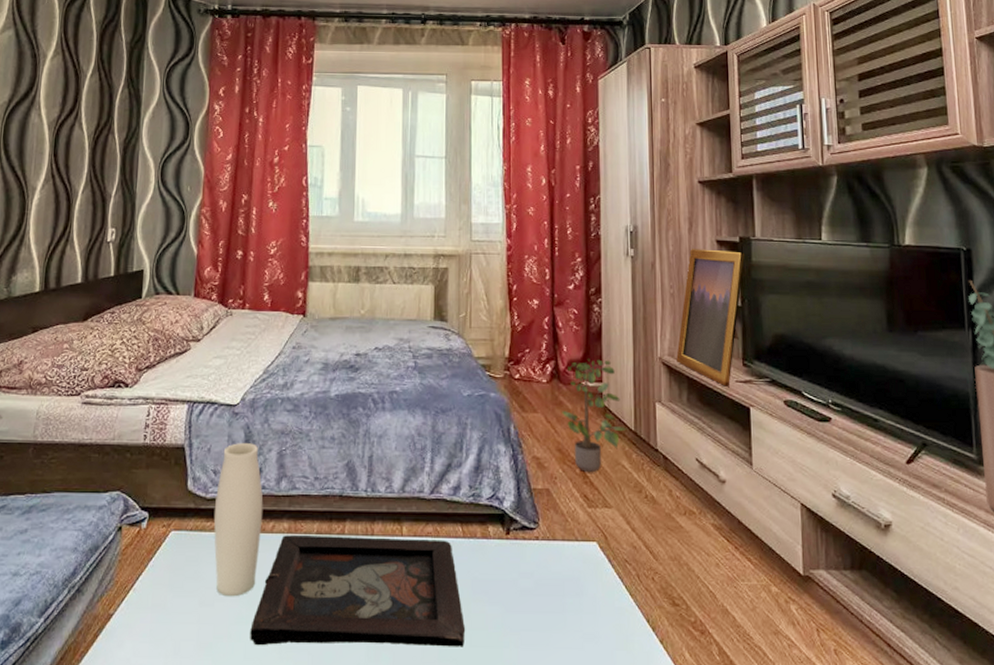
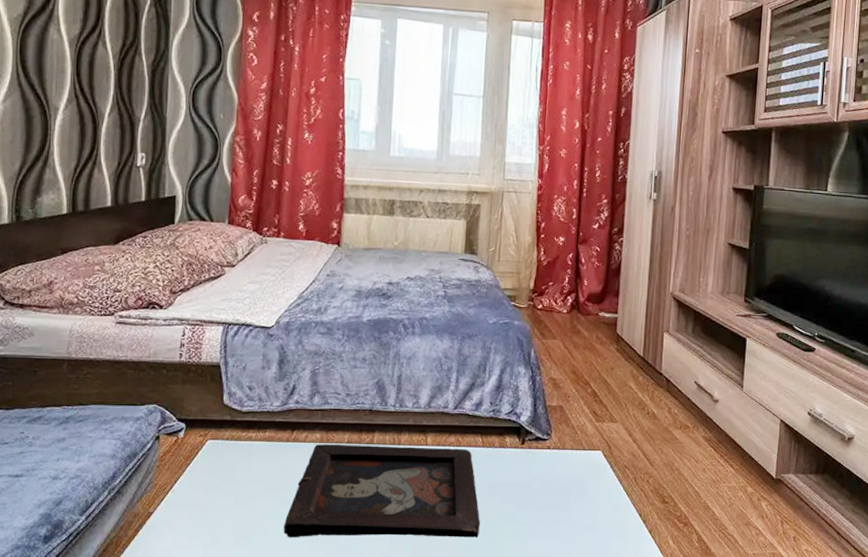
vase: present [213,443,263,597] -> none [249,362,297,497]
potted plant: present [562,358,629,472] -> none [579,291,638,392]
picture frame: present [676,248,745,387] -> none [686,194,758,320]

